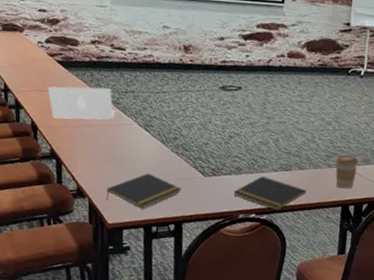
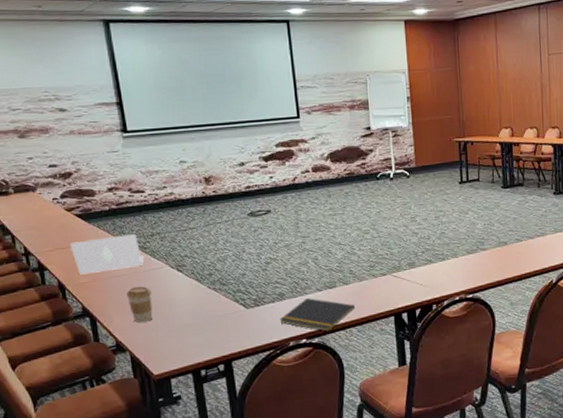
coffee cup: none [94,138,117,173] -> present [127,286,153,323]
notepad: present [106,173,181,209] -> none [147,315,225,354]
coffee cup: present [335,154,359,189] -> none [379,260,404,297]

